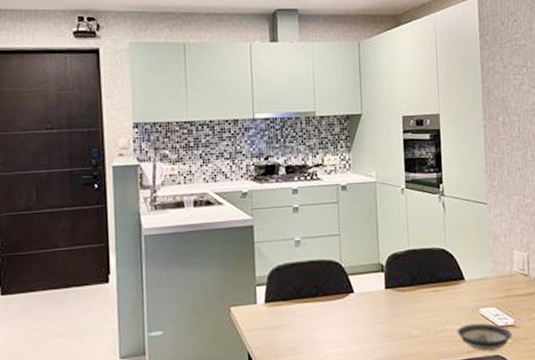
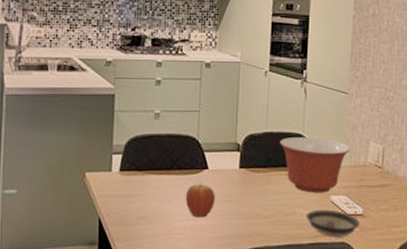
fruit: none [333,307,365,344] -> present [185,183,216,218]
mixing bowl: none [423,251,495,308] -> present [280,137,351,193]

